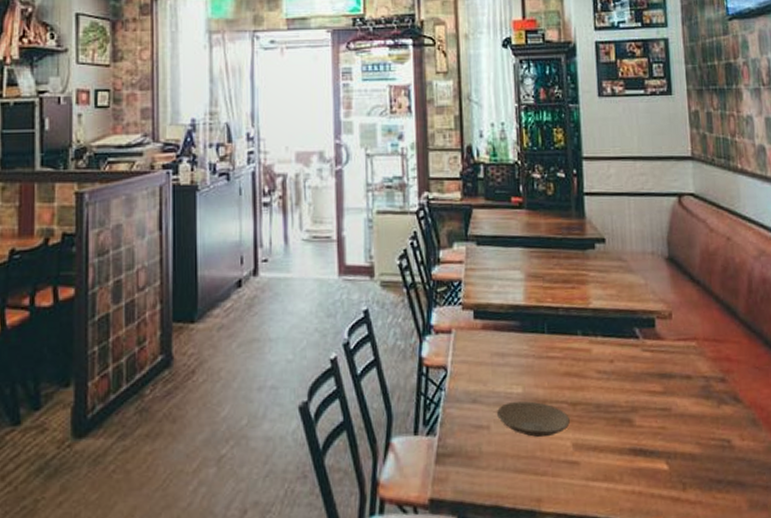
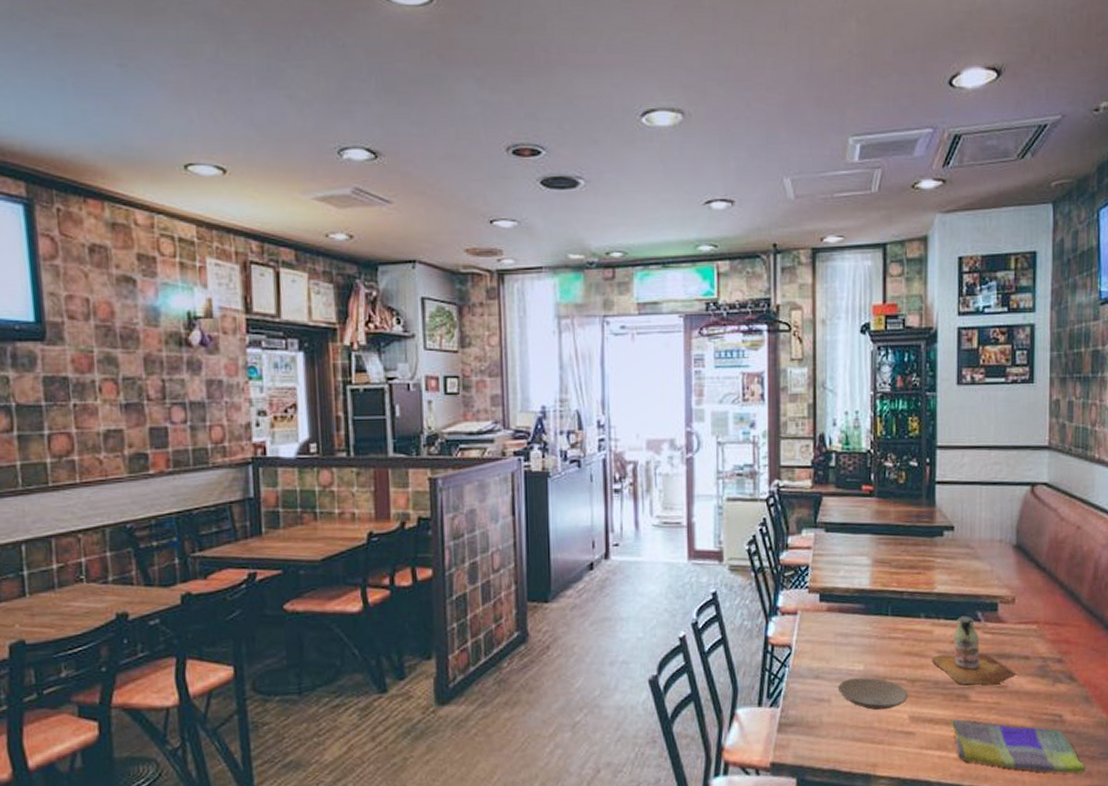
bottle: none [592,332,681,408] -> present [932,616,1018,685]
dish towel: none [615,446,761,506] -> present [949,719,1086,774]

